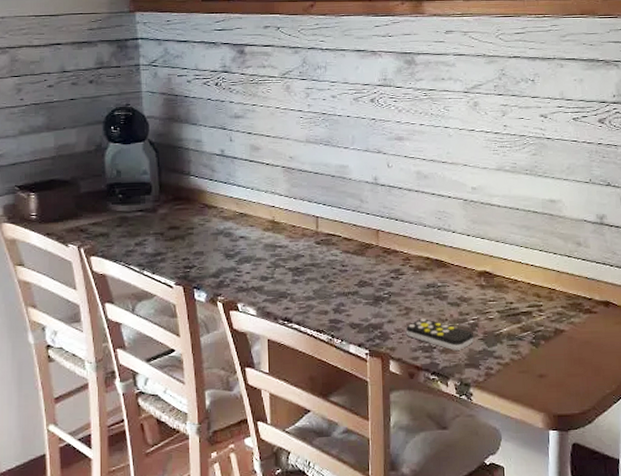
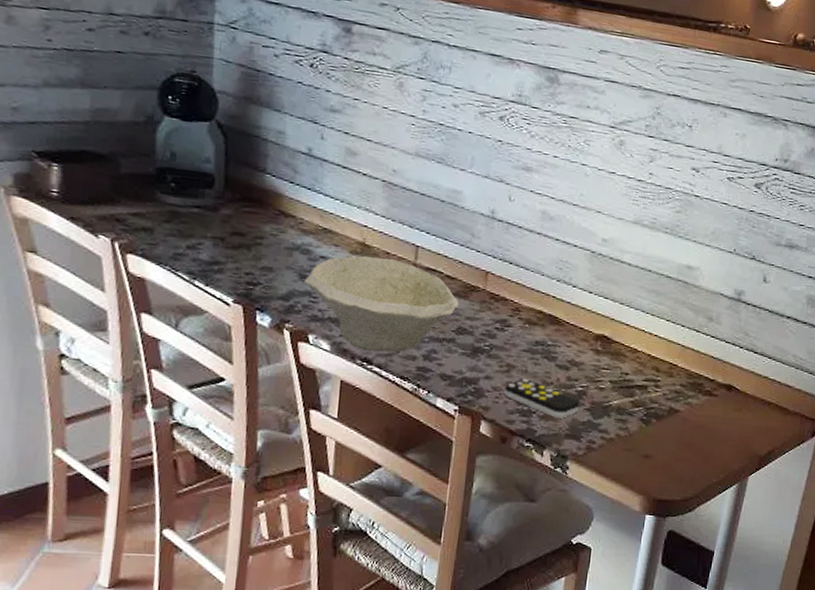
bowl: none [229,230,358,312] -> present [303,255,459,353]

